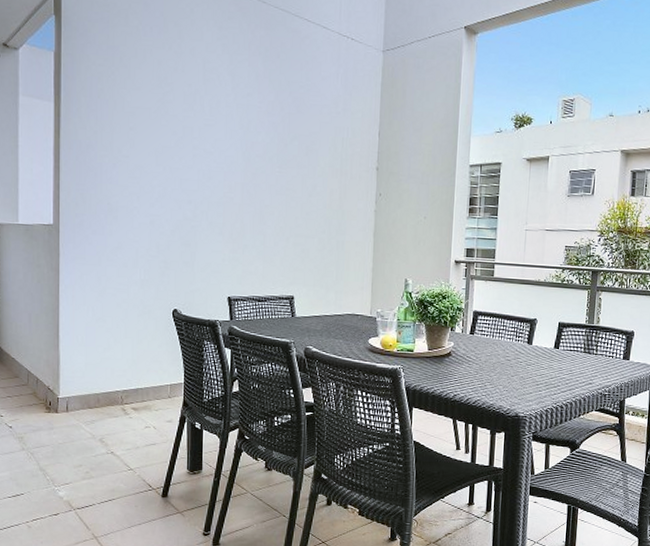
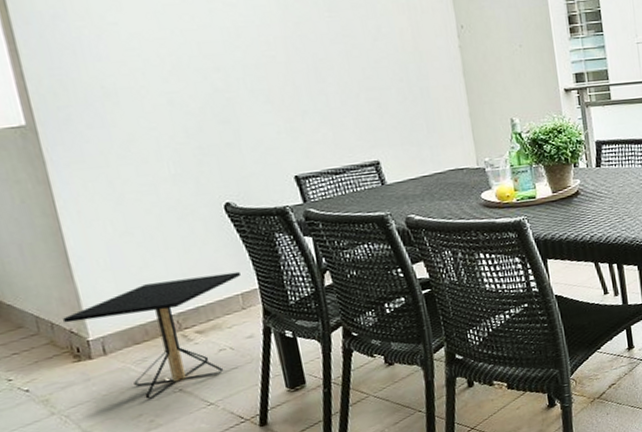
side table: none [46,362,173,454] -> present [63,271,240,399]

